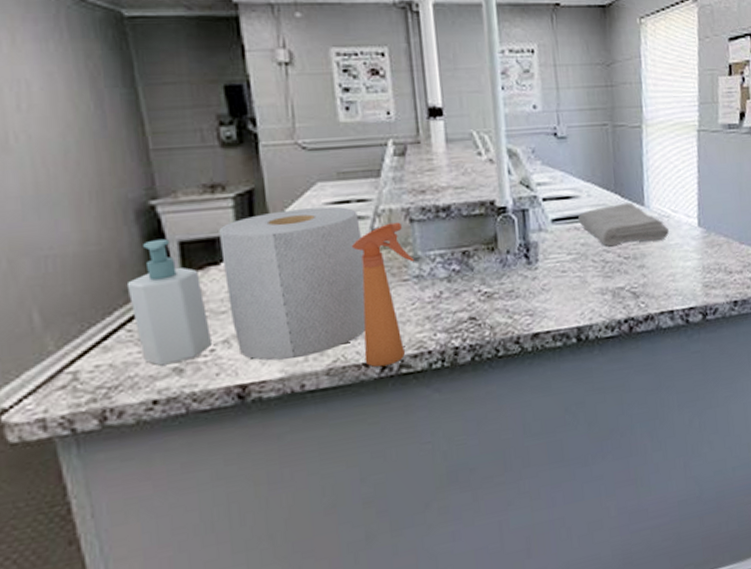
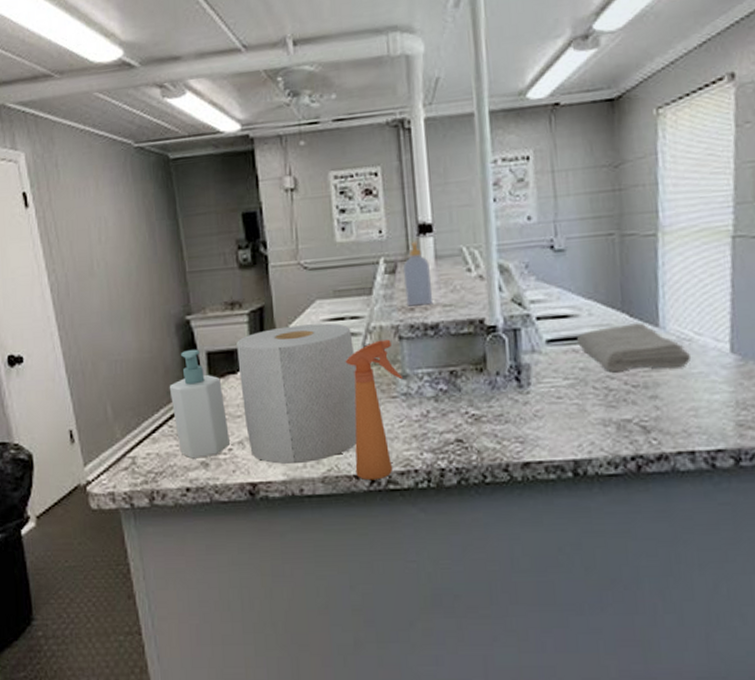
soap bottle: none [413,124,445,189] -> present [403,241,433,307]

